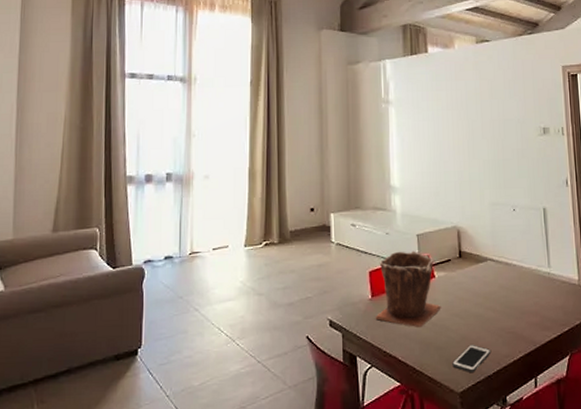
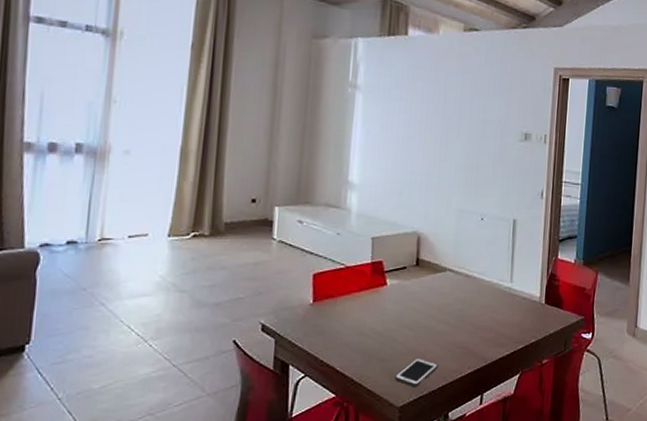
plant pot: present [375,250,441,327] -> none [315,254,390,337]

